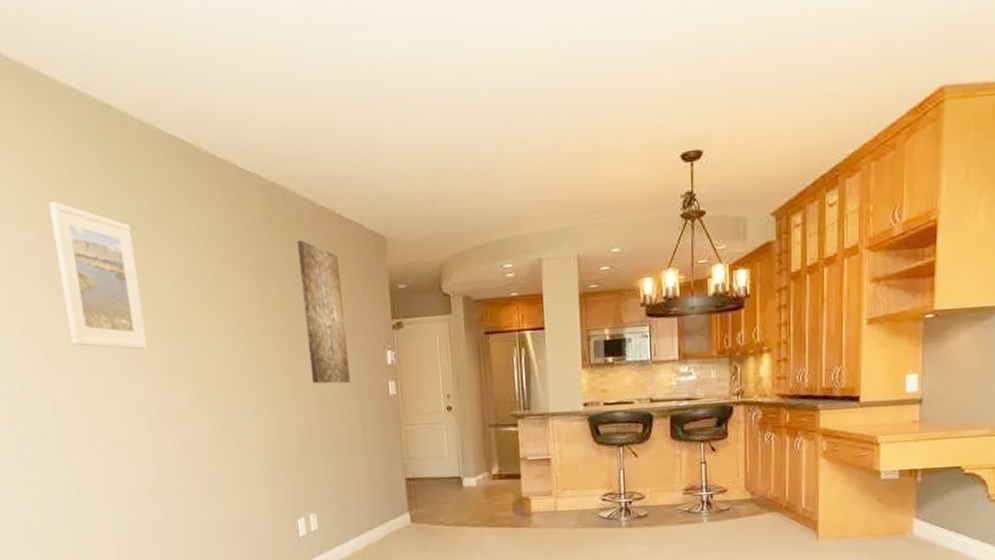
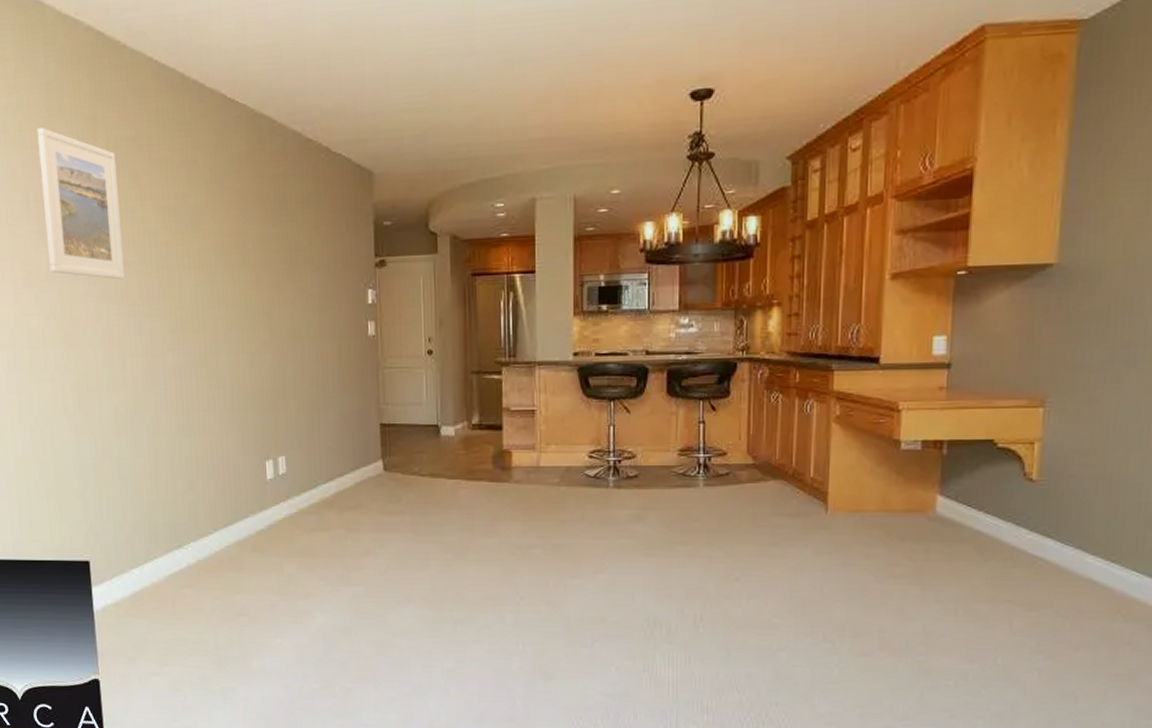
wall art: present [296,240,350,384] -> none [281,172,328,322]

